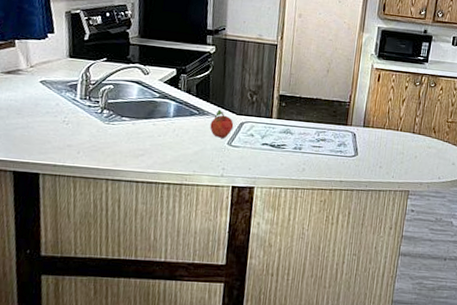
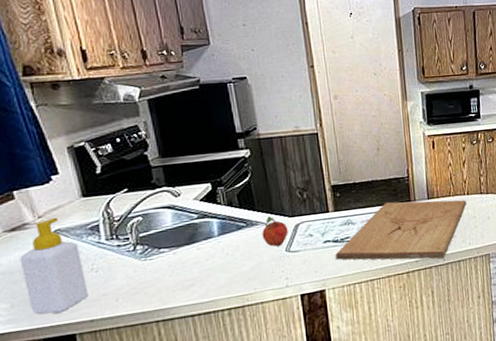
soap bottle: none [8,69,58,152] -> present [20,217,89,314]
cutting board: none [269,120,398,185] -> present [336,200,467,261]

